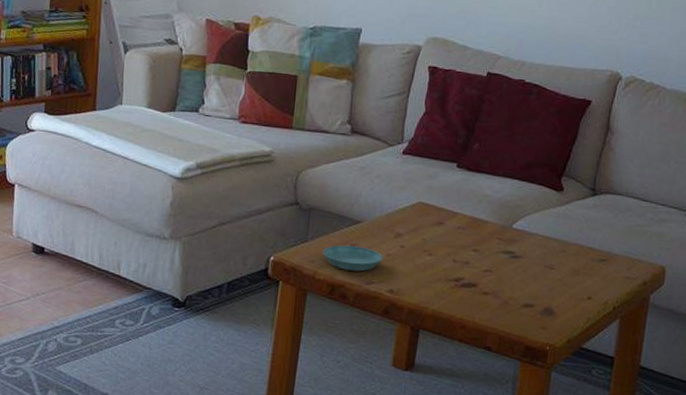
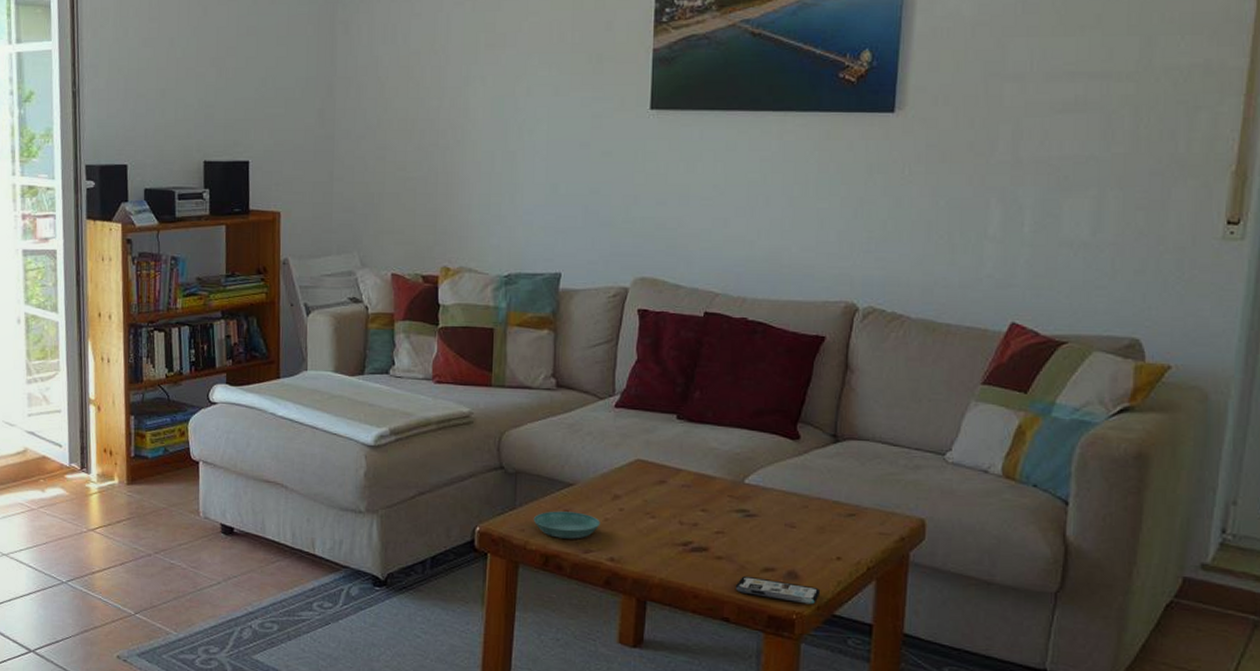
smartphone: none [498,310,572,338] -> present [735,575,821,605]

